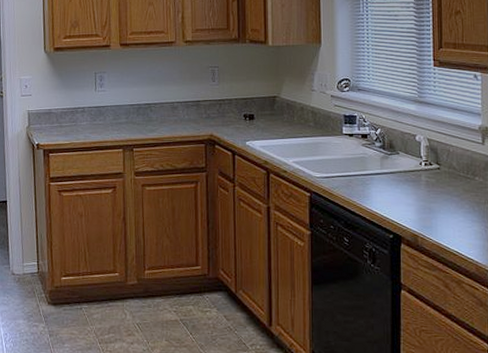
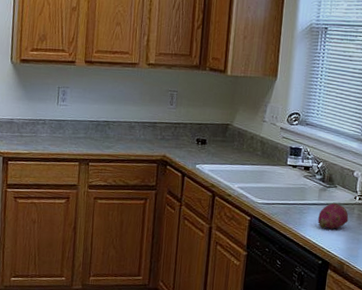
fruit: none [383,170,416,200] -> present [318,202,349,229]

